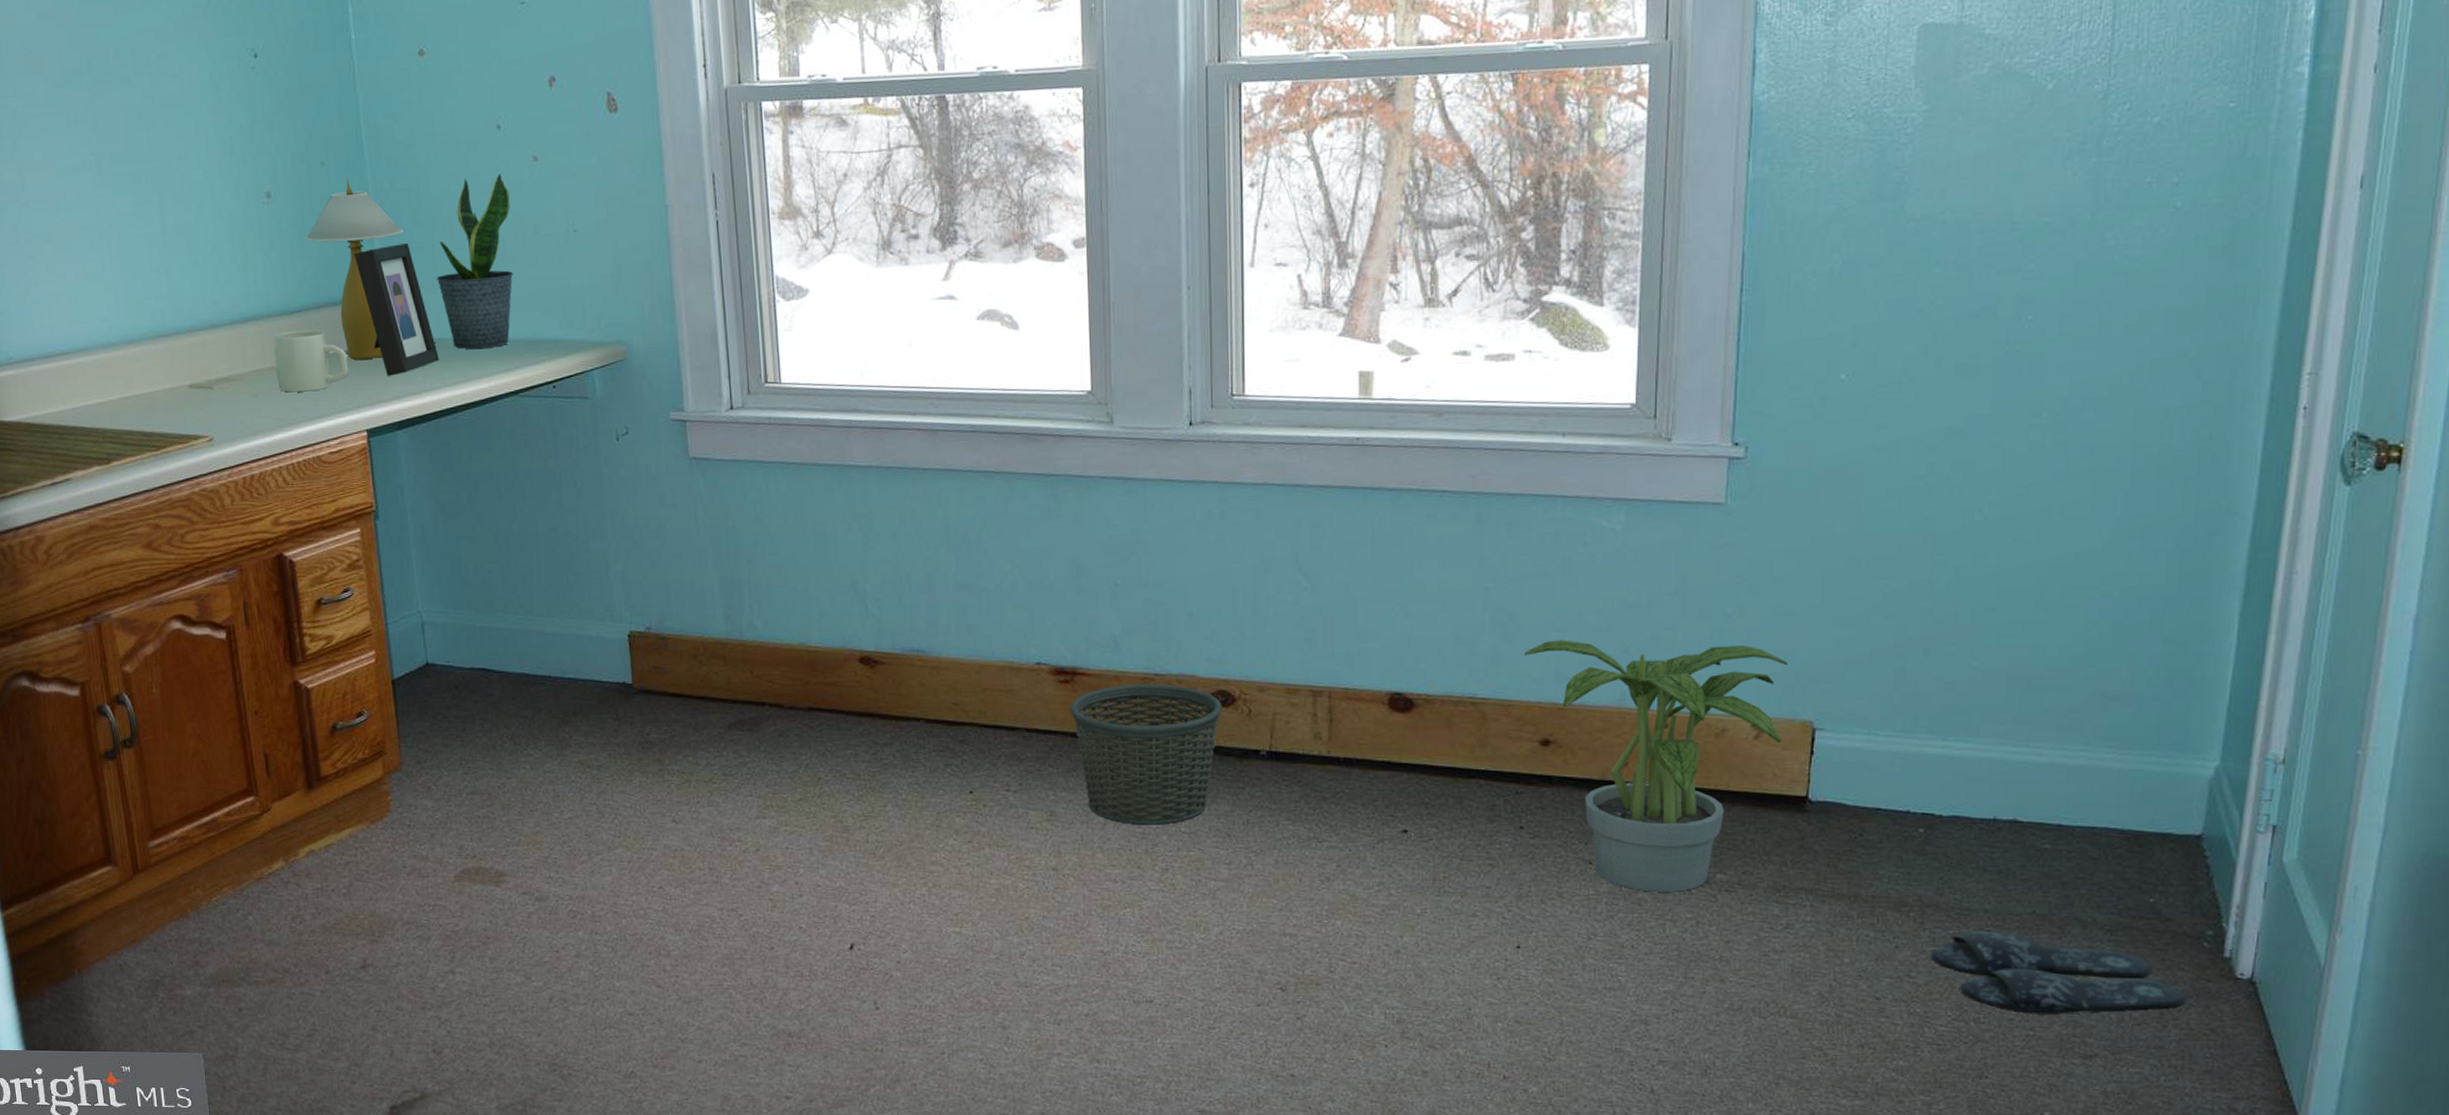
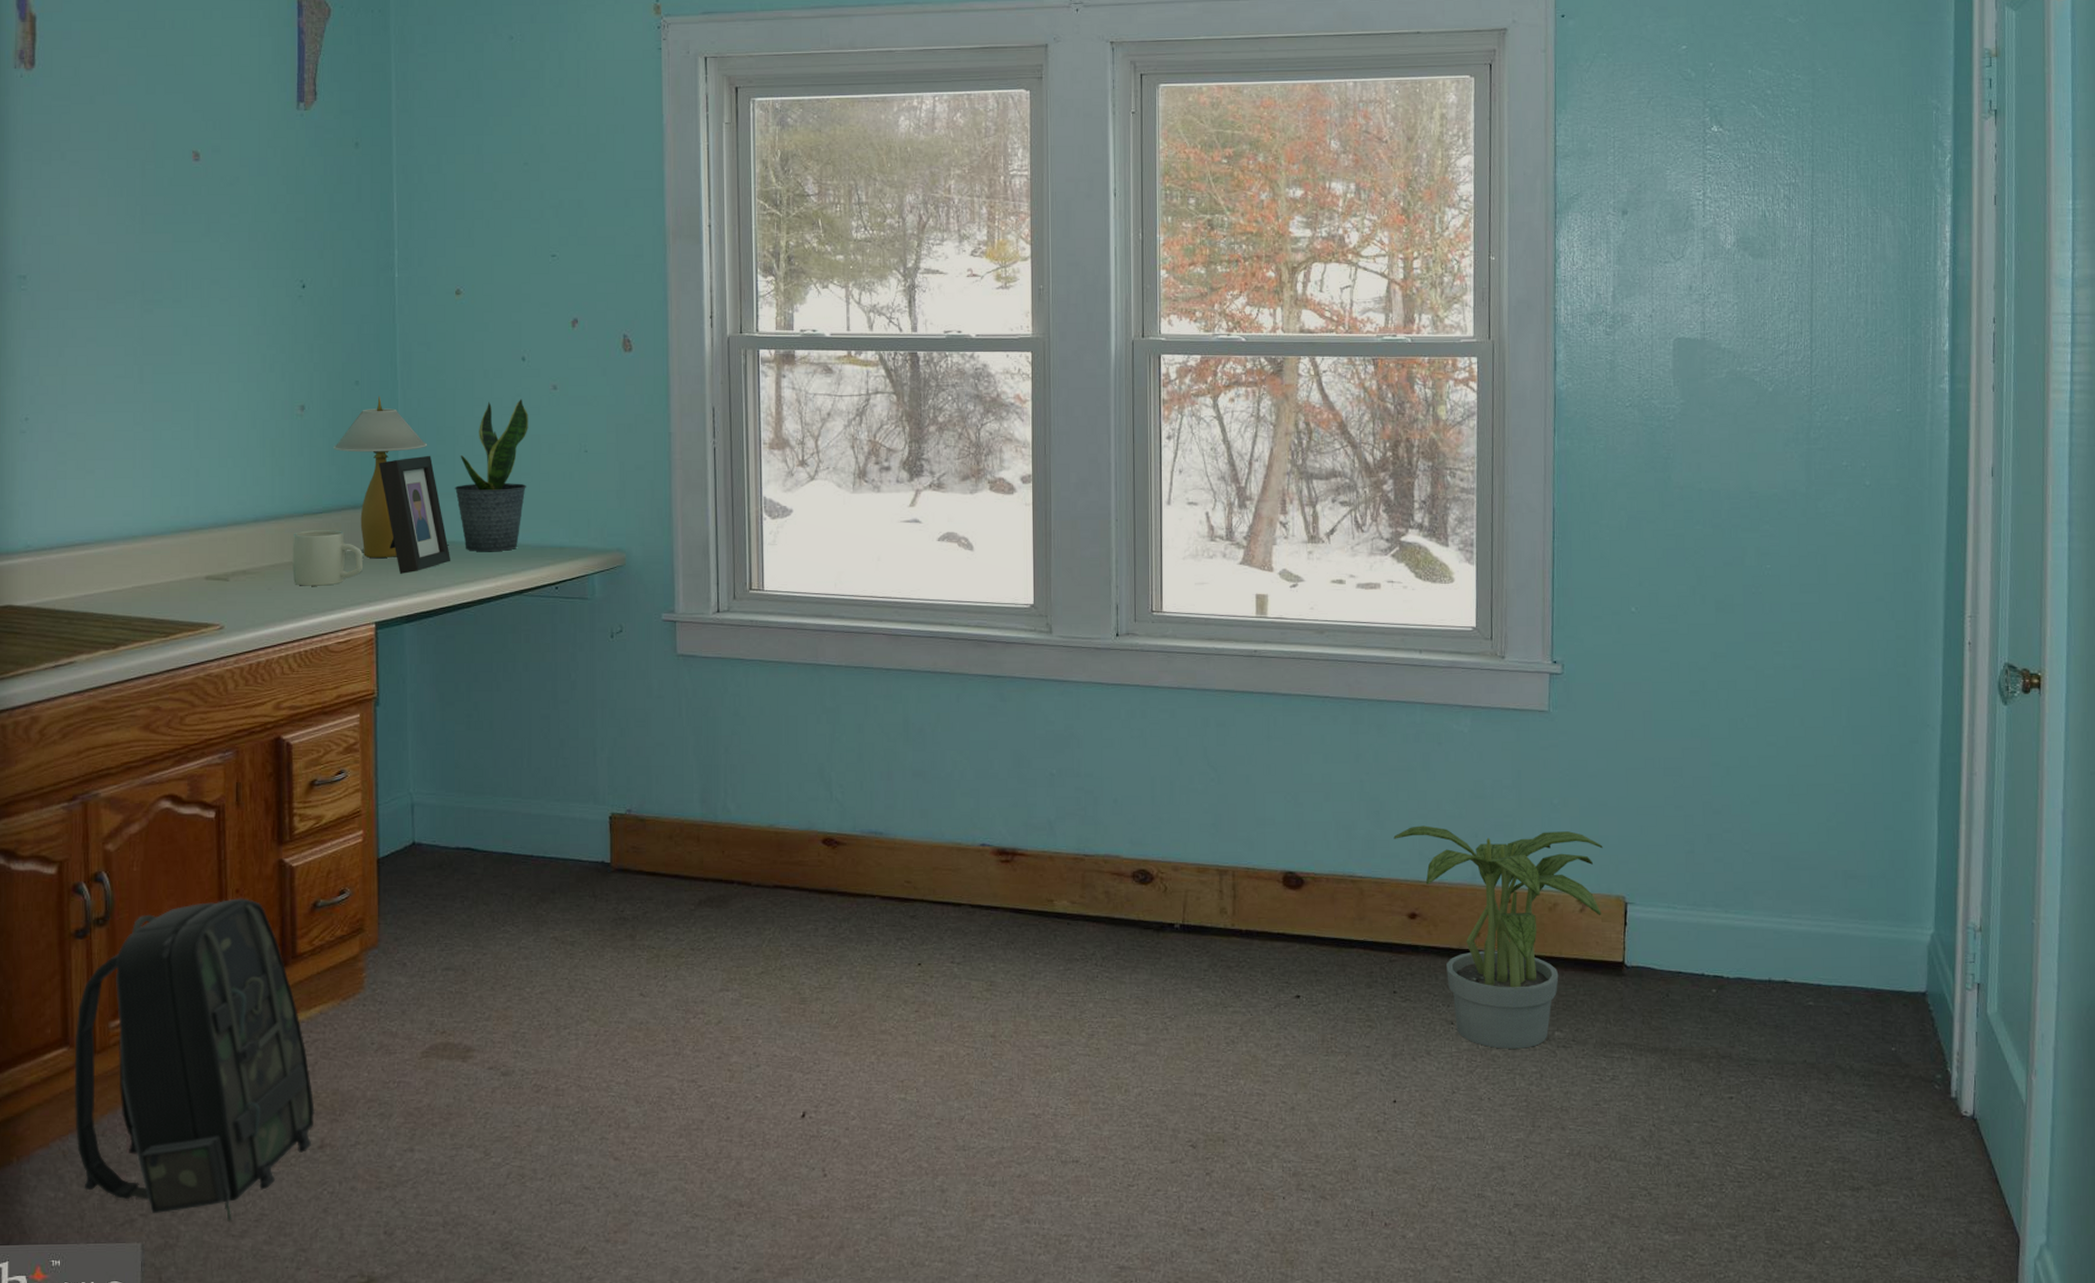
backpack: none [116,720,355,1036] -> present [74,898,315,1222]
basket: present [1069,684,1223,825] -> none [1009,864,1143,994]
slippers: present [1932,932,2186,1013] -> none [1729,1079,1926,1151]

